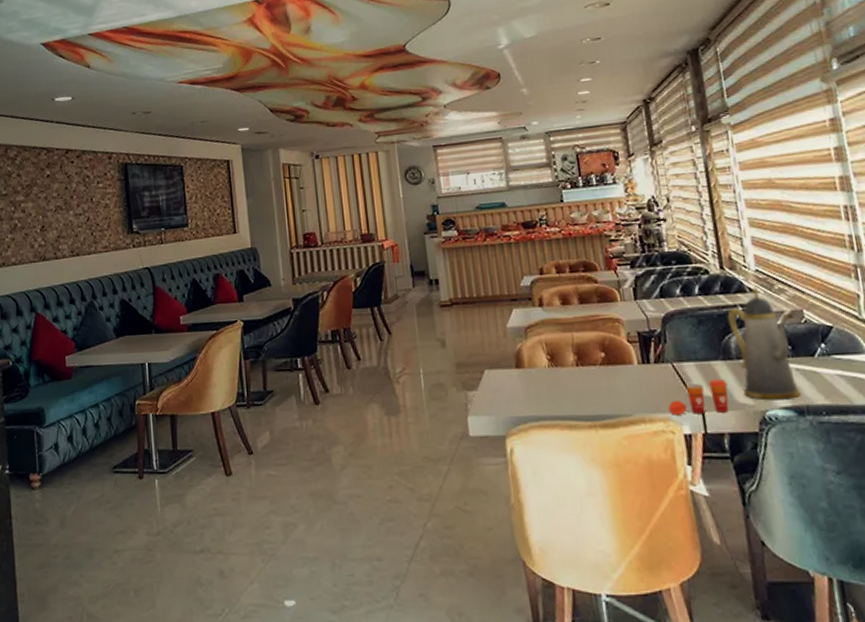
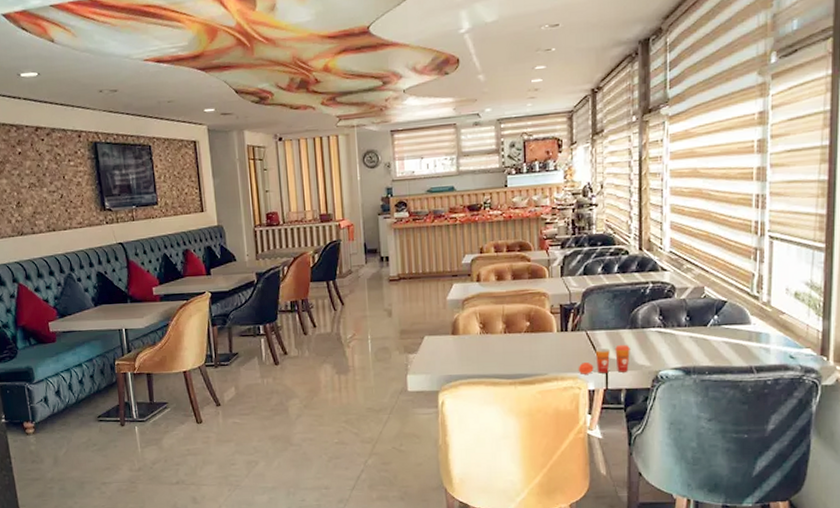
coffee pot: present [727,287,801,400] -> none [639,266,697,362]

